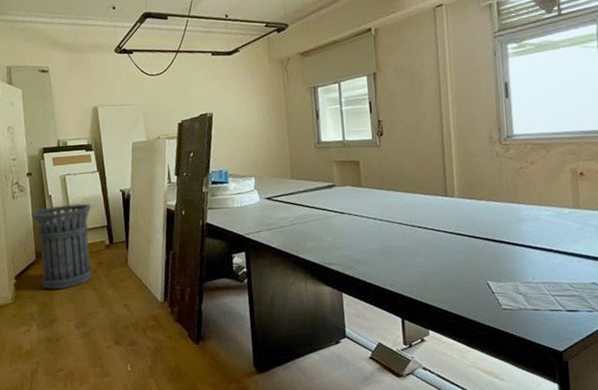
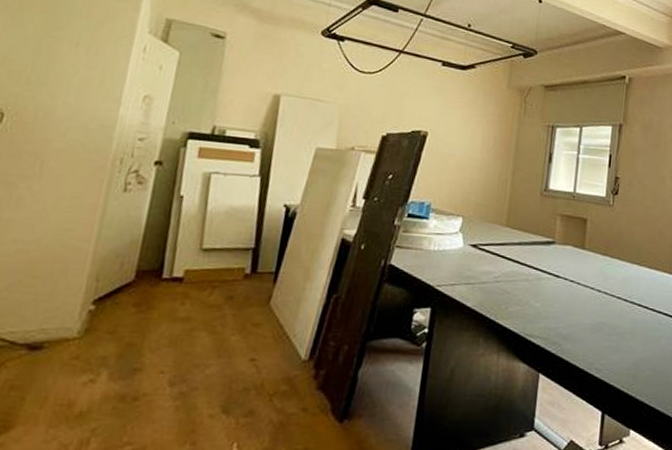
trash can: present [31,203,92,290] -> none [133,210,239,327]

